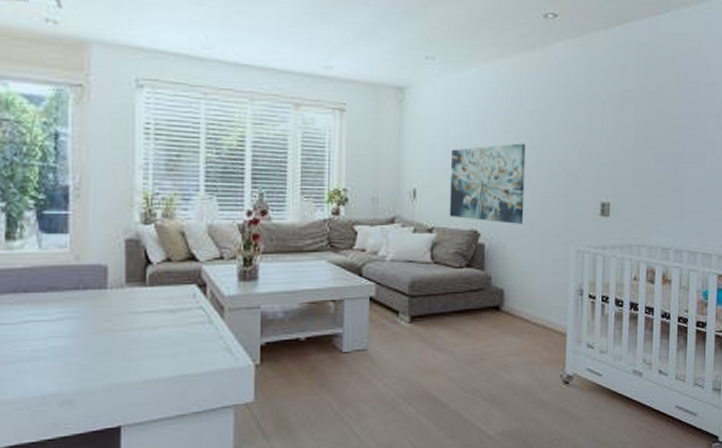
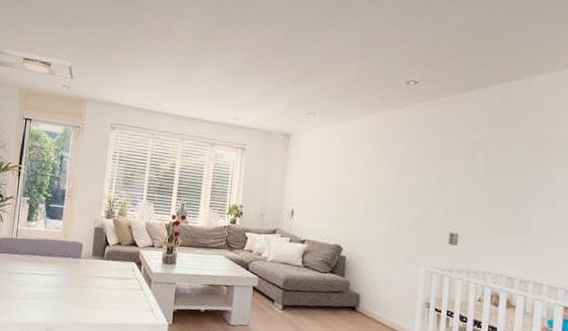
wall art: present [449,143,526,224] -> none [318,180,385,244]

